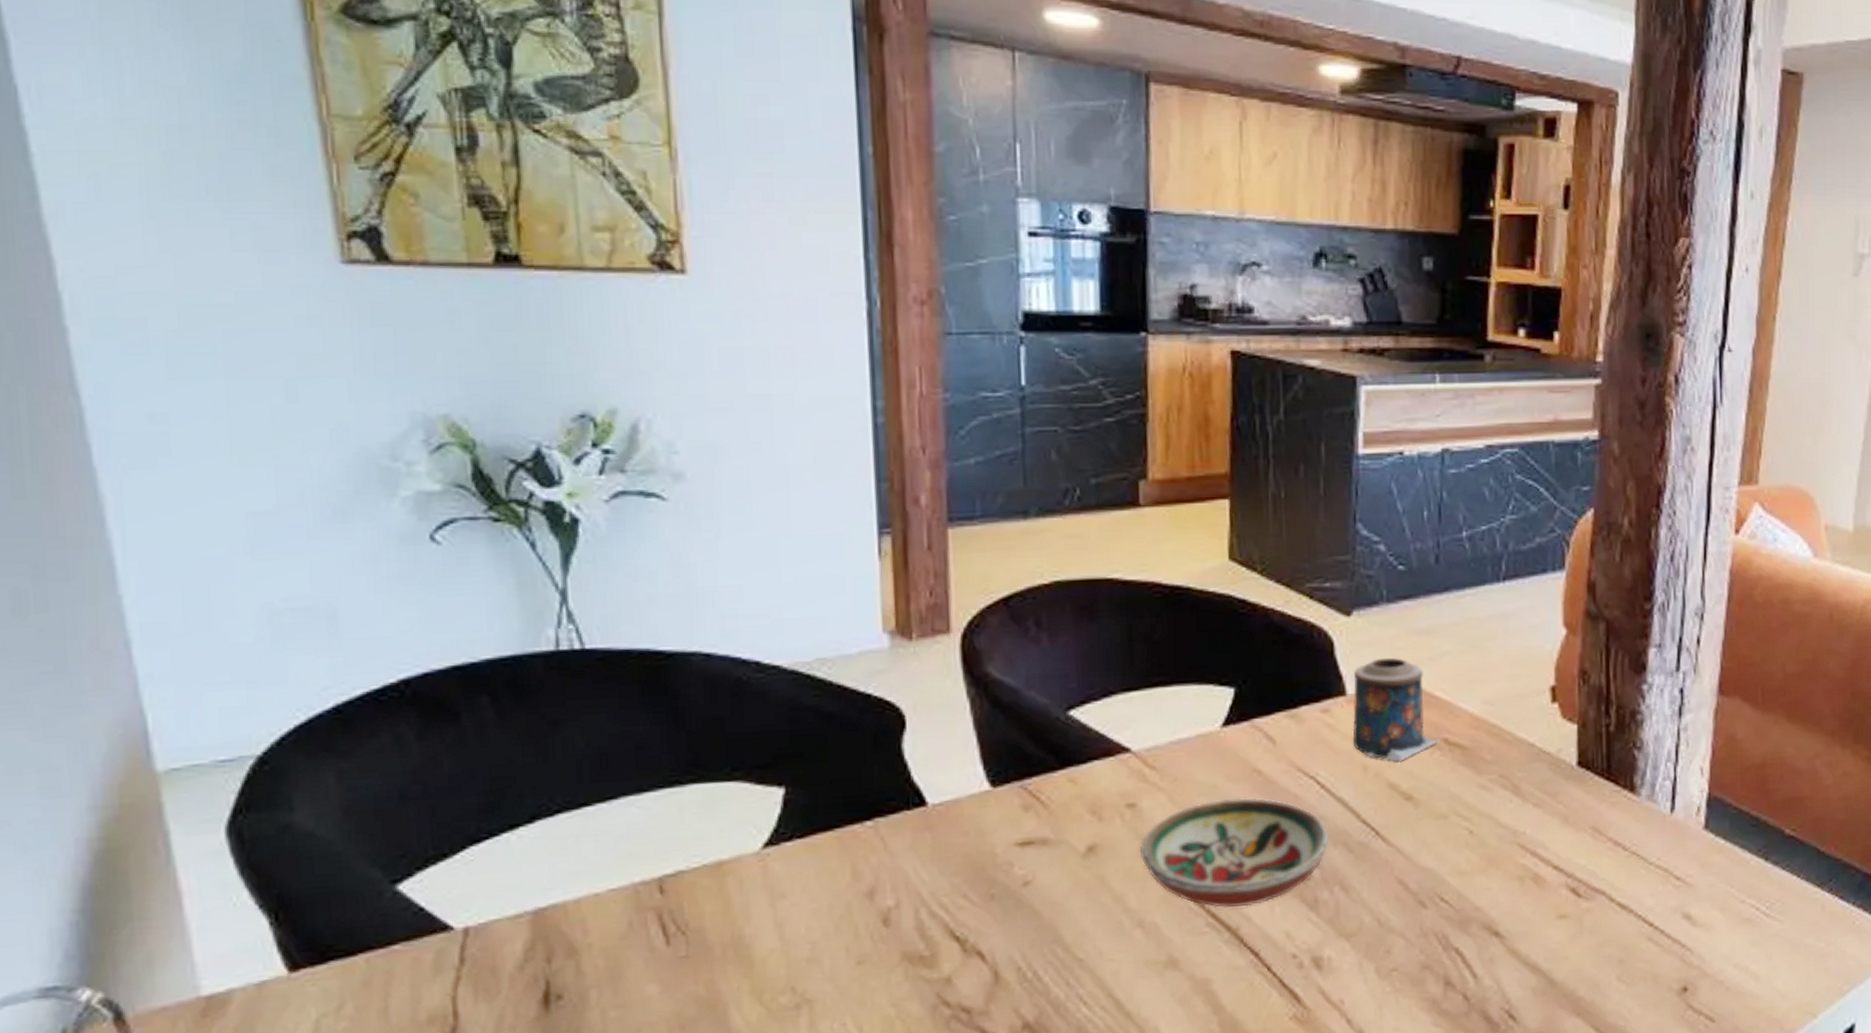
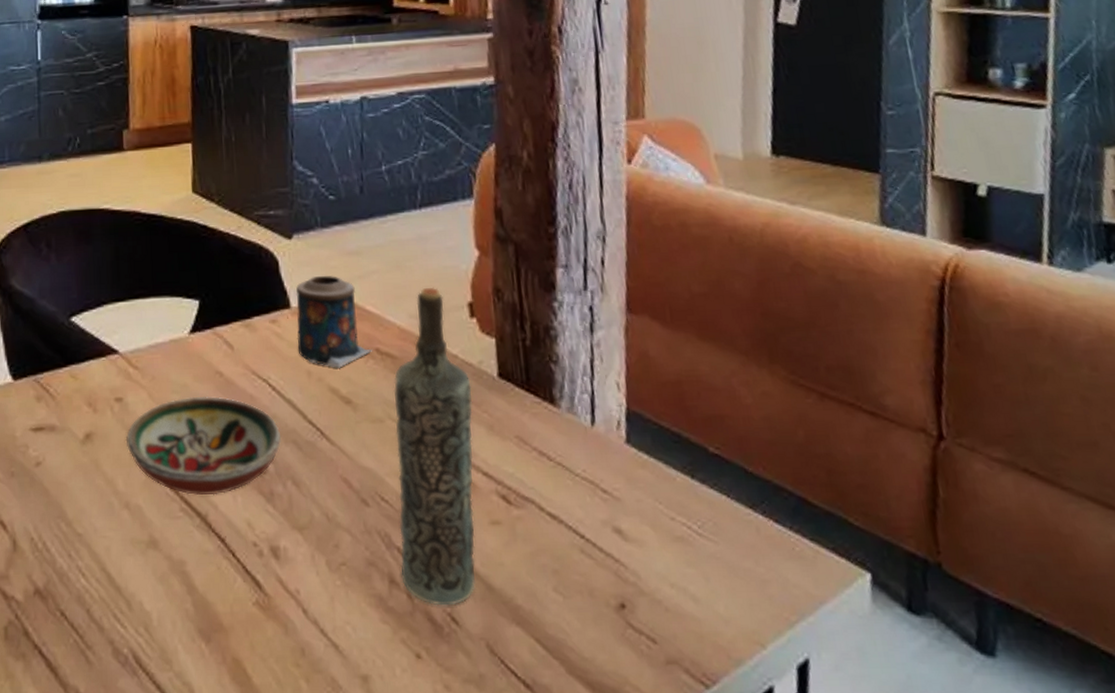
bottle: none [1457,669,1548,1004] -> present [393,287,476,606]

